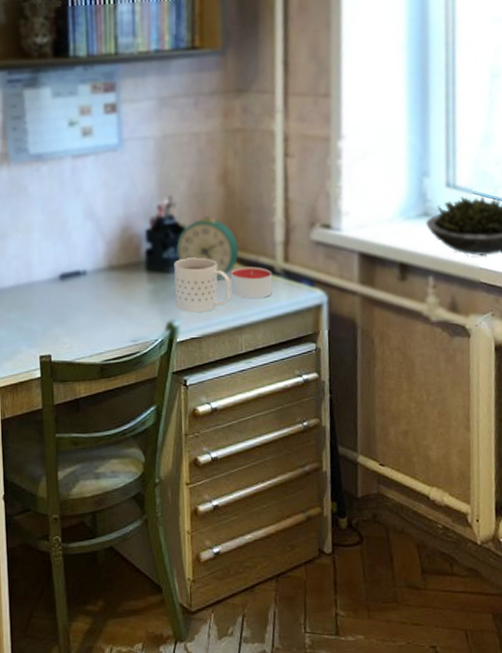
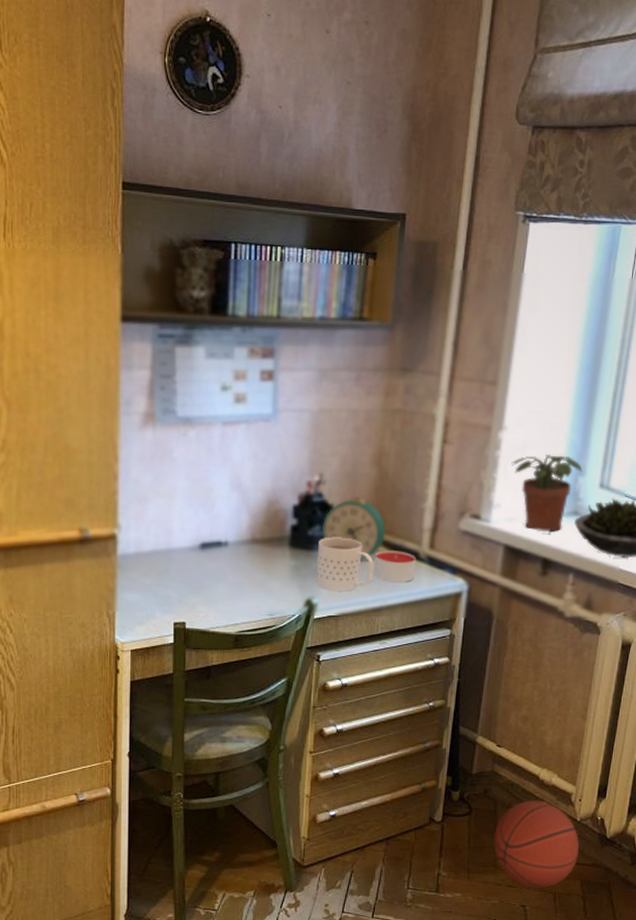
potted plant: none [354,158,427,236] -> present [511,455,583,533]
basketball: none [390,523,486,625] -> present [493,799,580,888]

